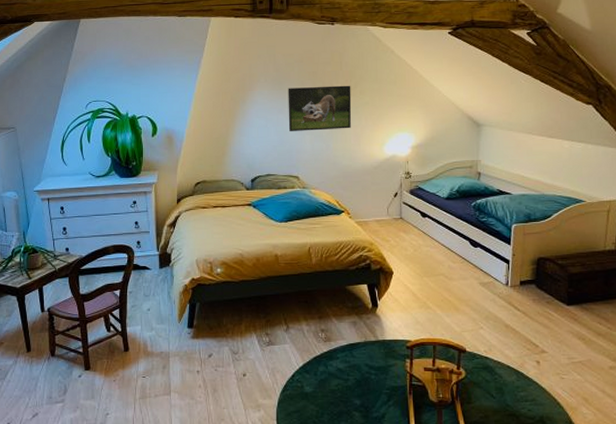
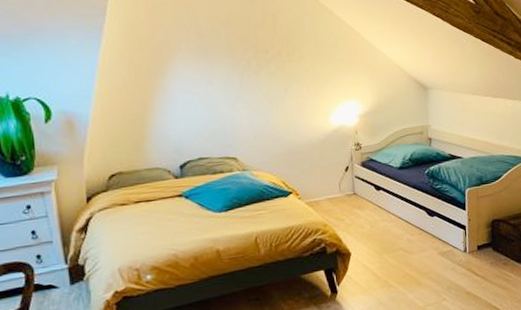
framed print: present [288,85,352,132] -> none [215,51,292,107]

